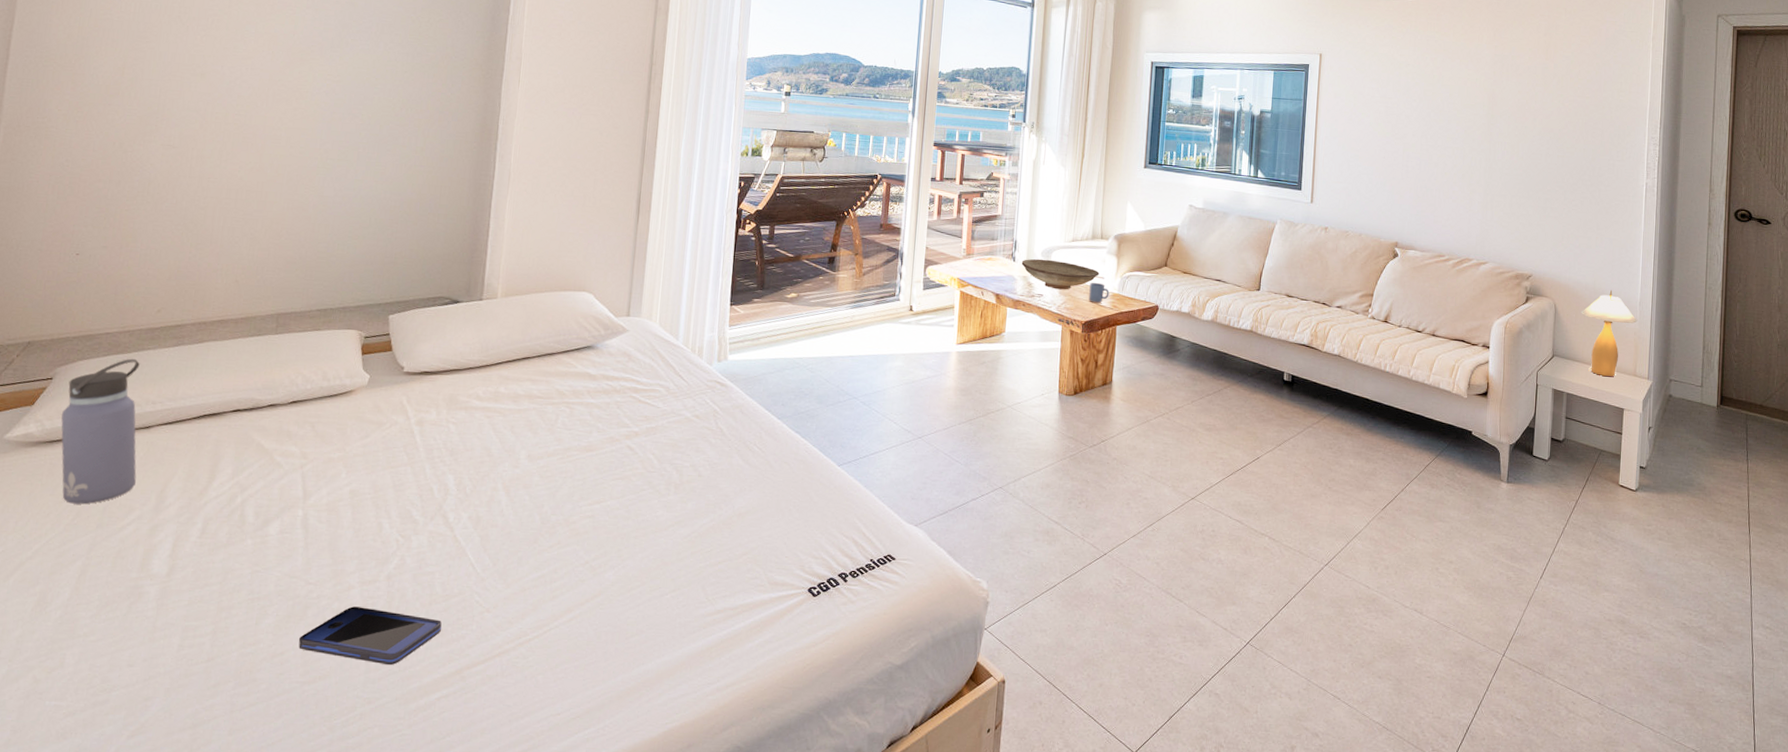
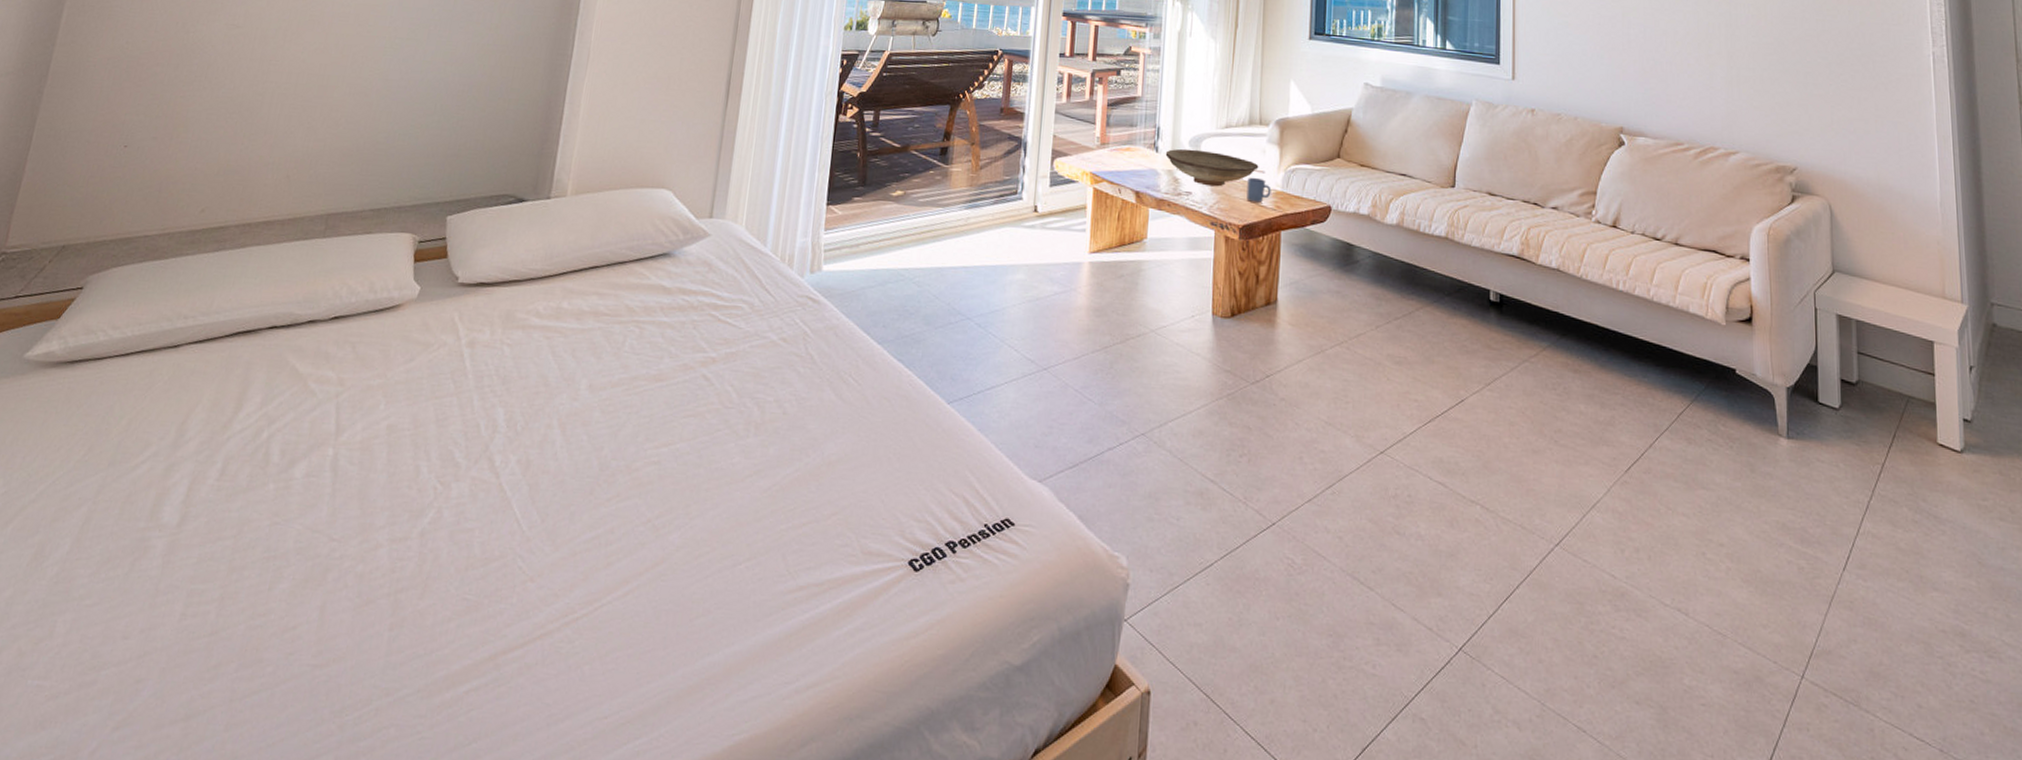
water bottle: present [61,358,140,505] -> none [76,265,176,438]
mobile phone: present [298,606,442,666] -> none [313,570,478,647]
table lamp: present [1581,290,1638,377] -> none [1864,186,1941,300]

